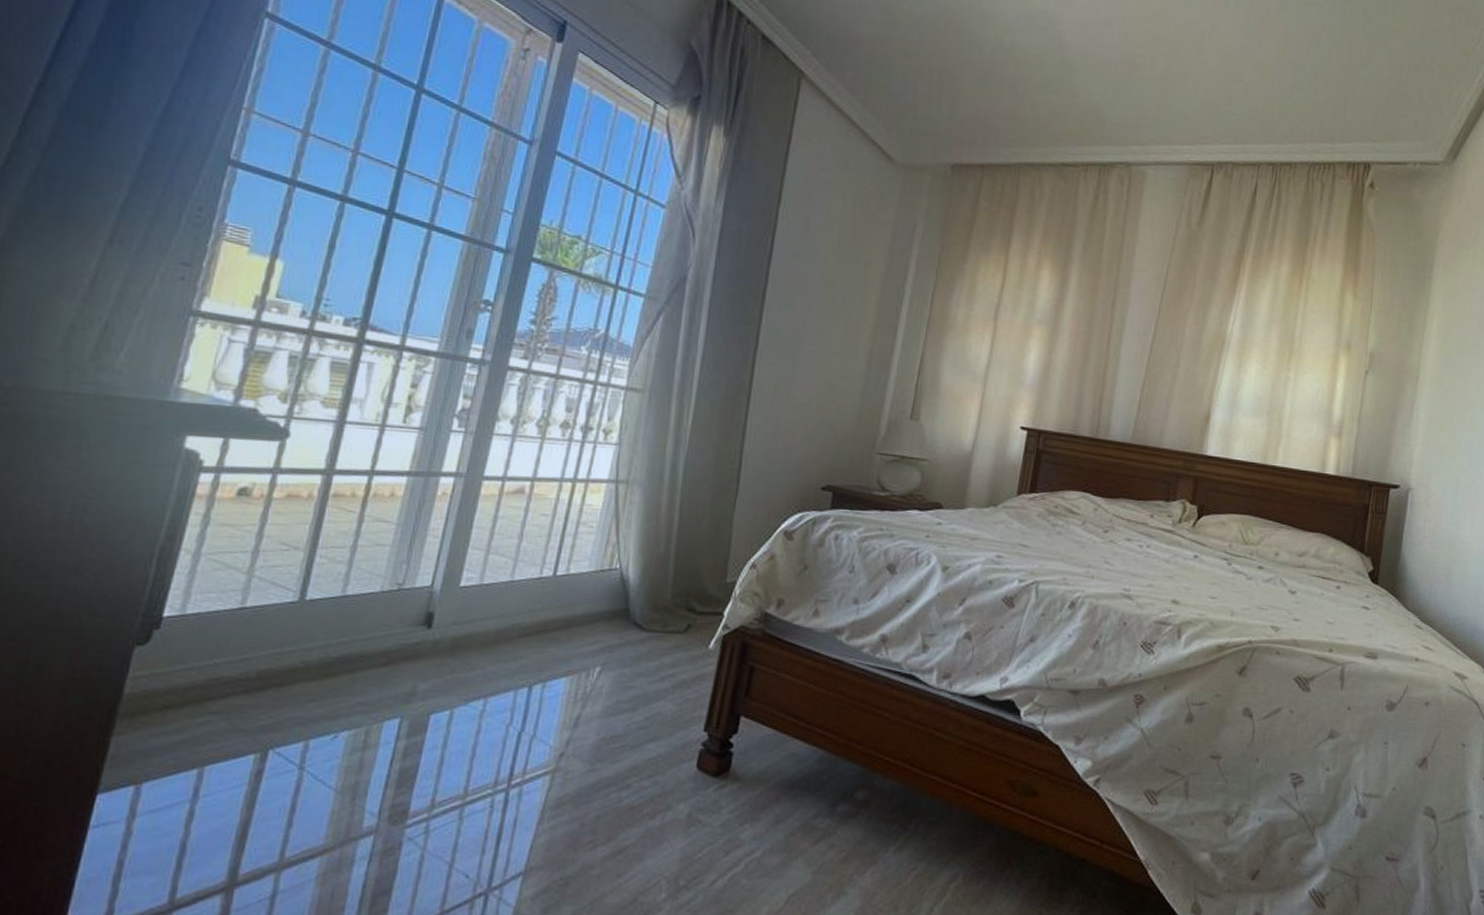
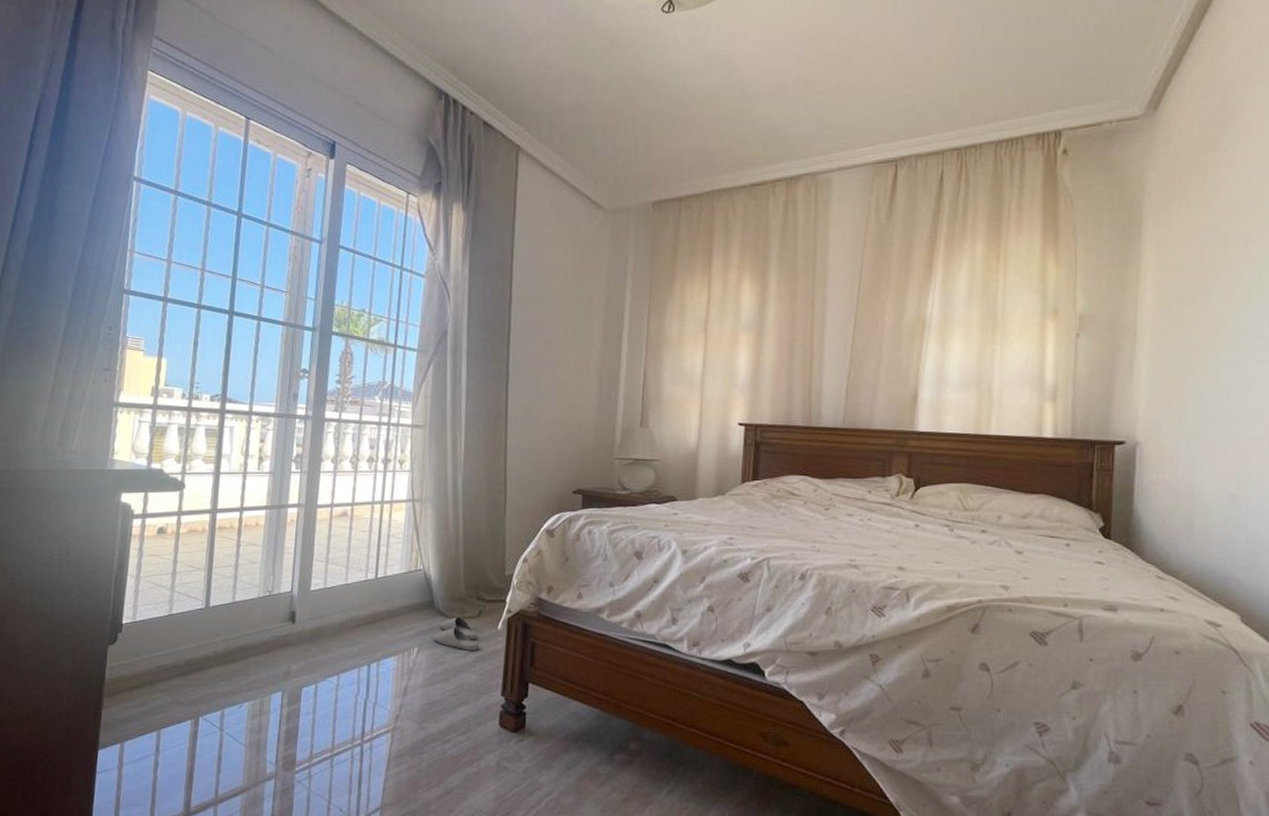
slippers: none [623,630,684,674] -> present [433,616,480,651]

